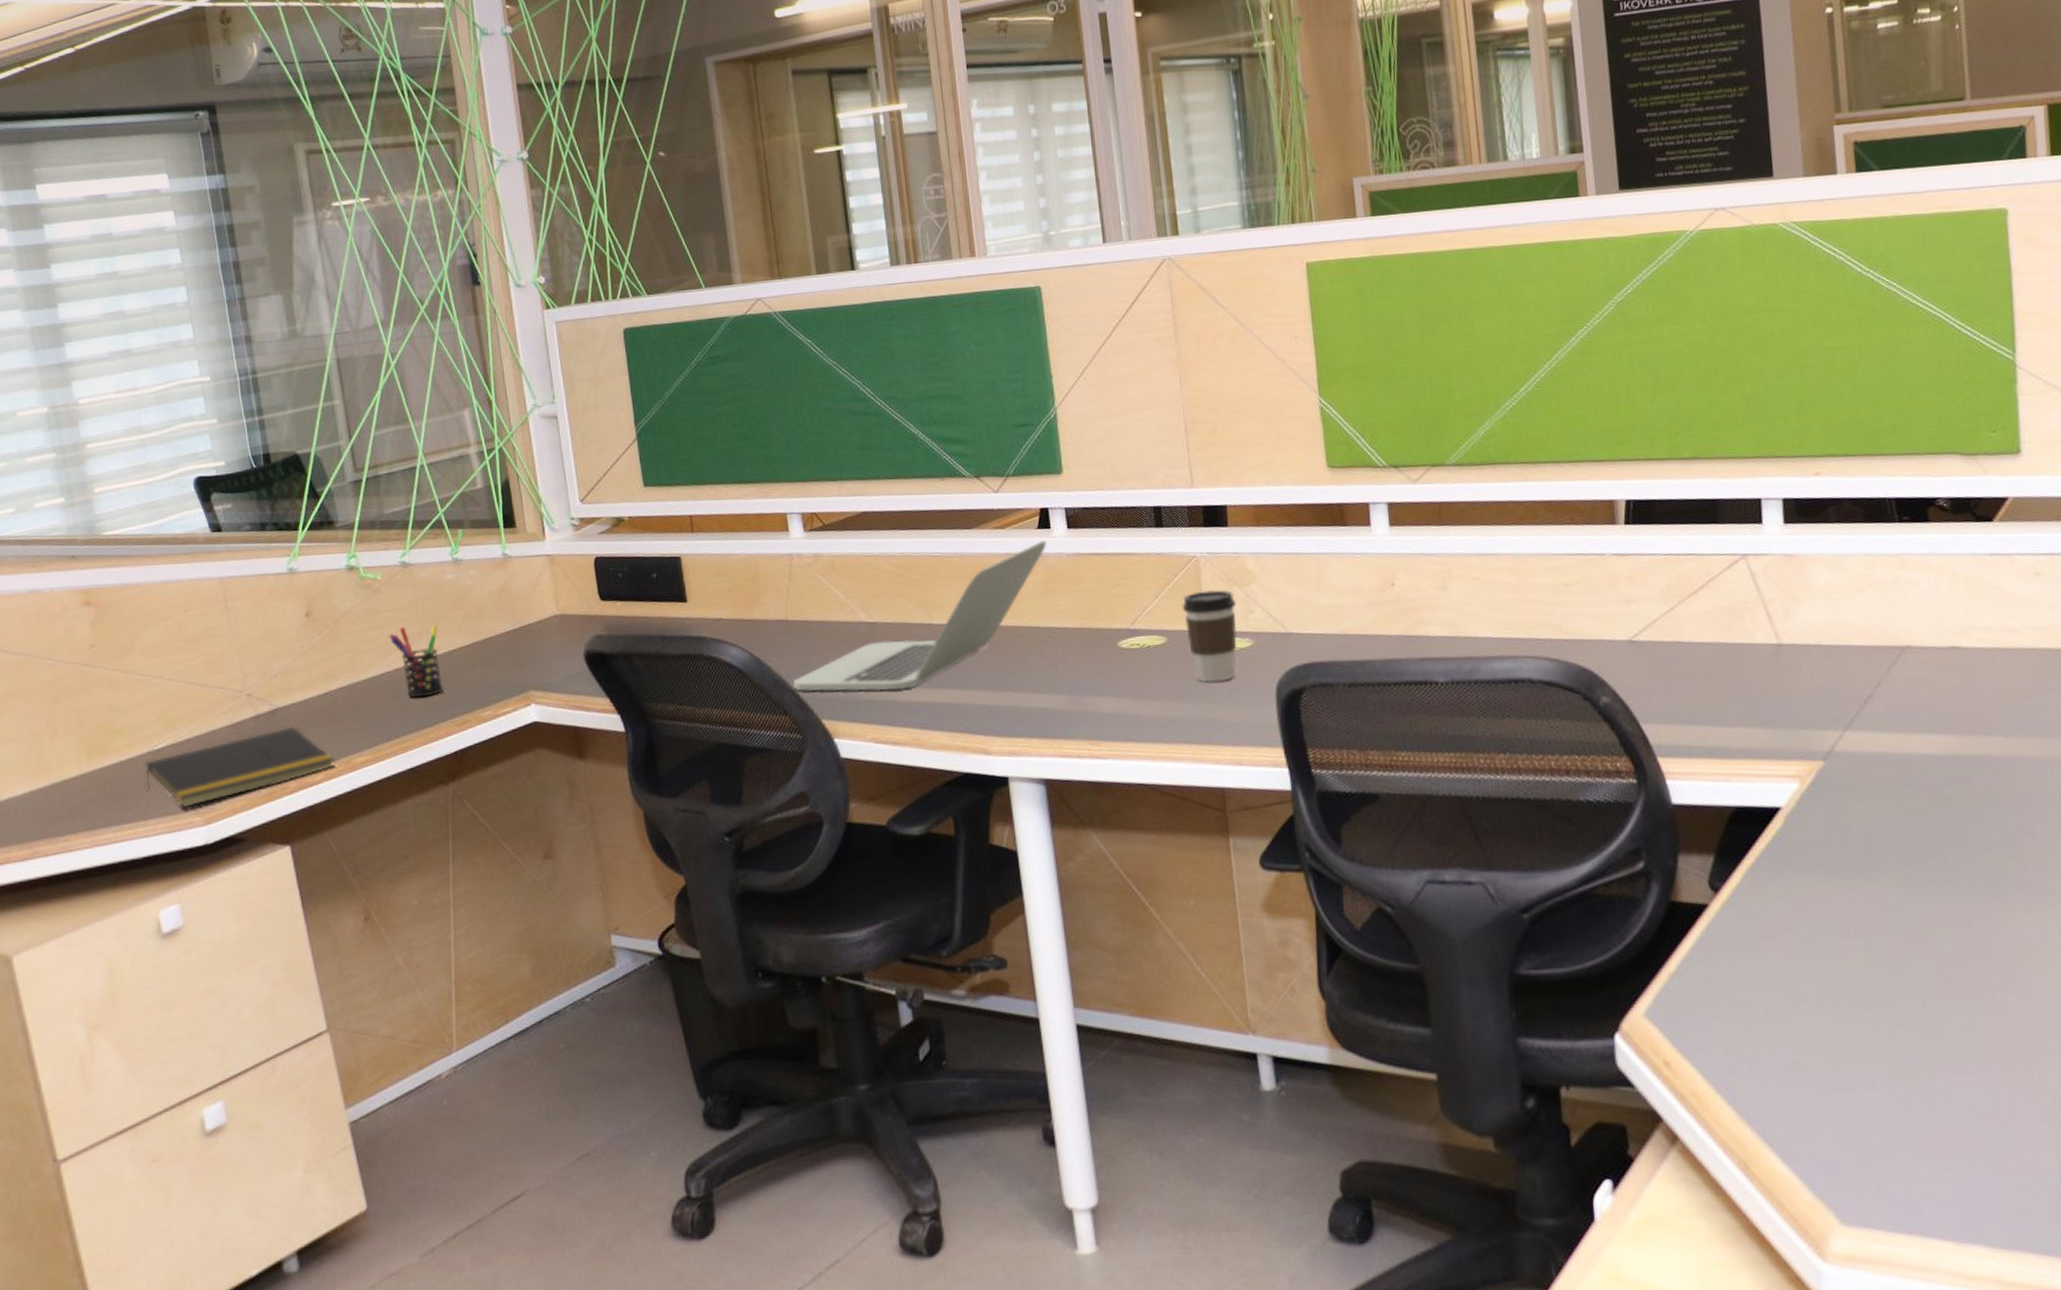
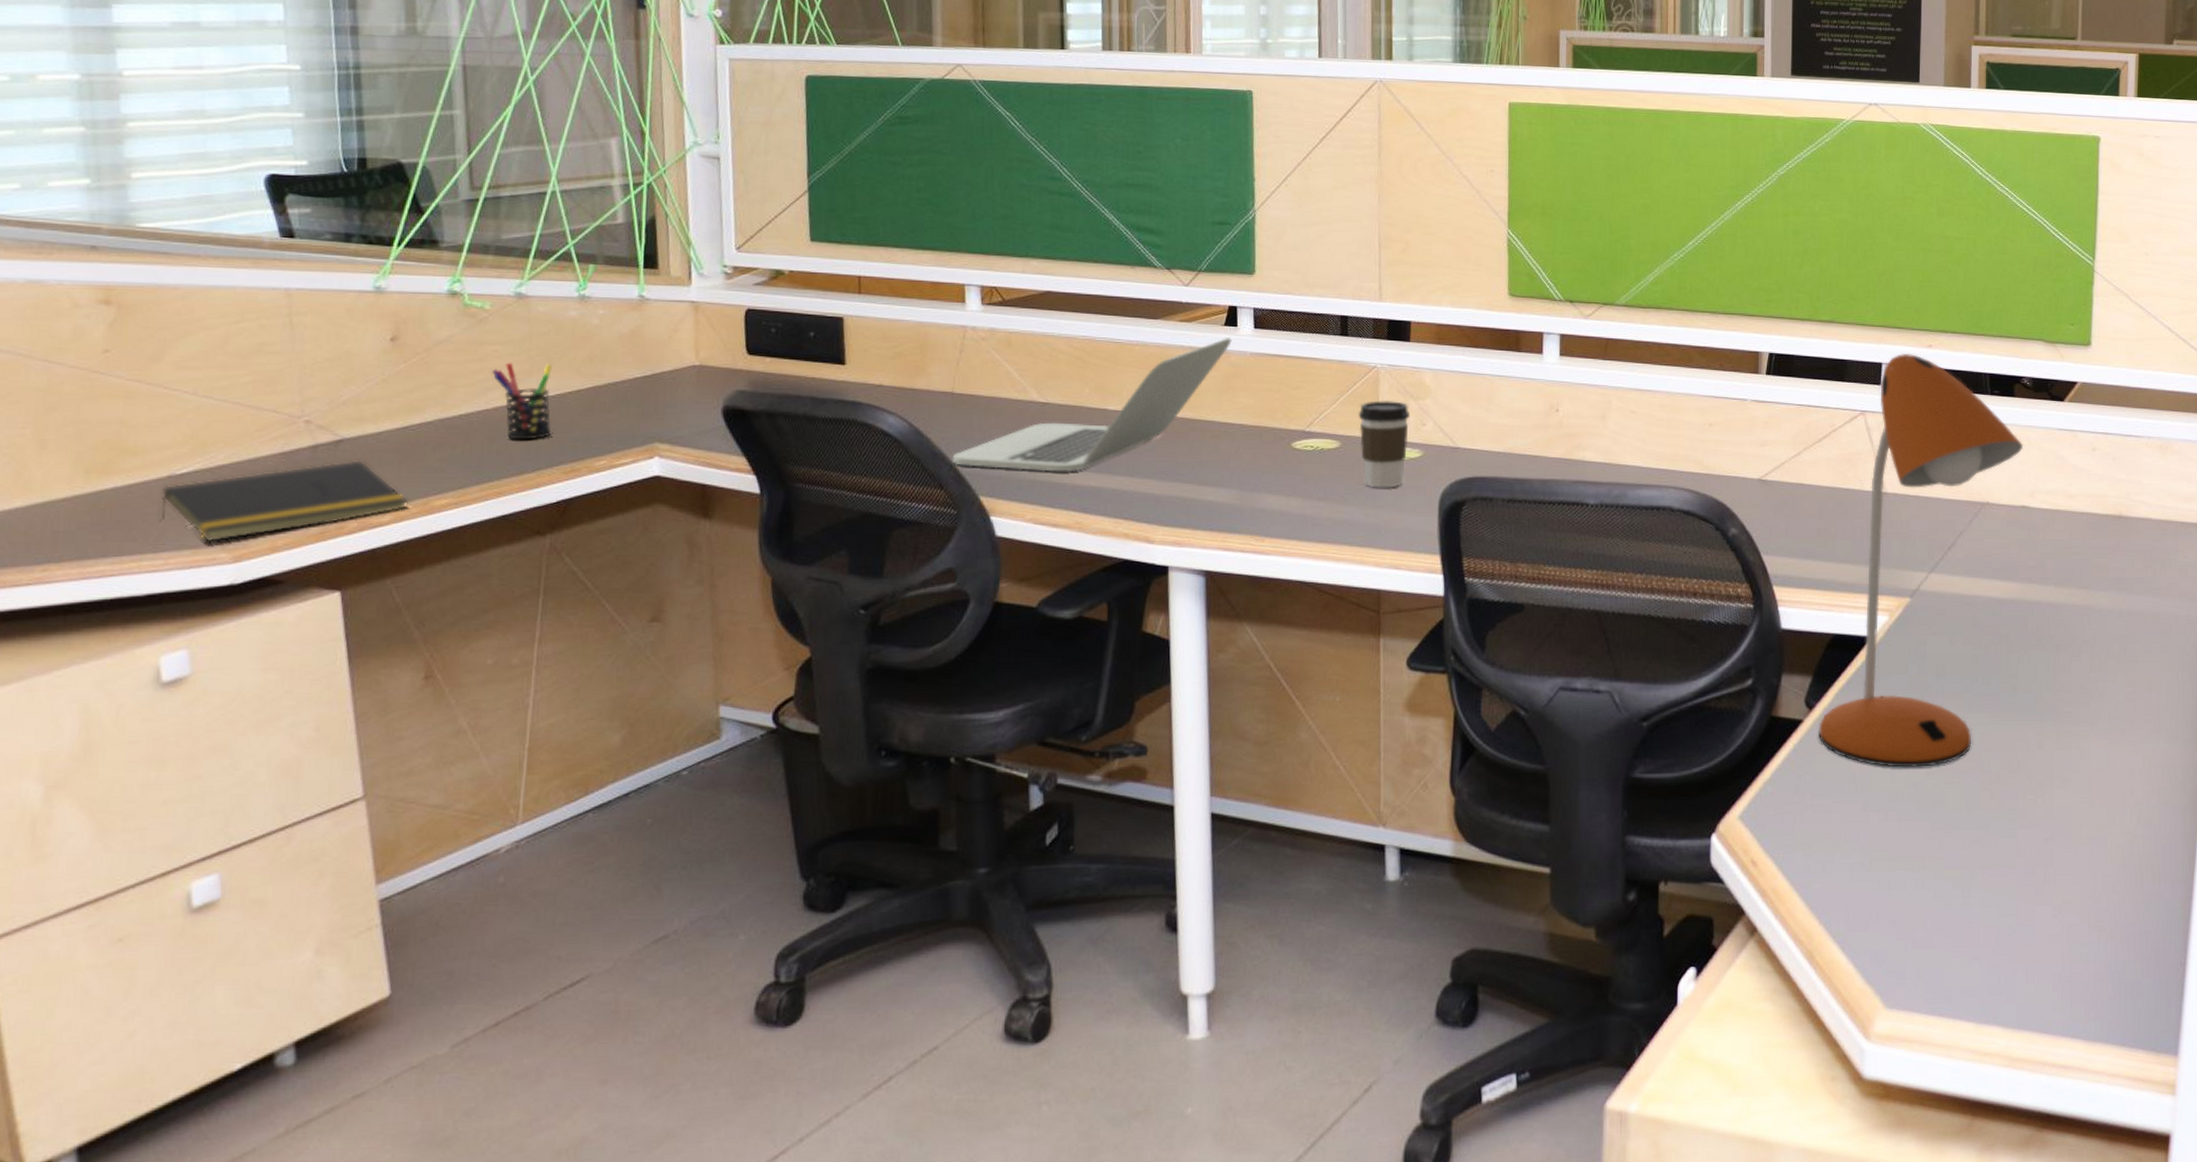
desk lamp: none [1727,484,1948,953] -> present [1819,353,2024,767]

